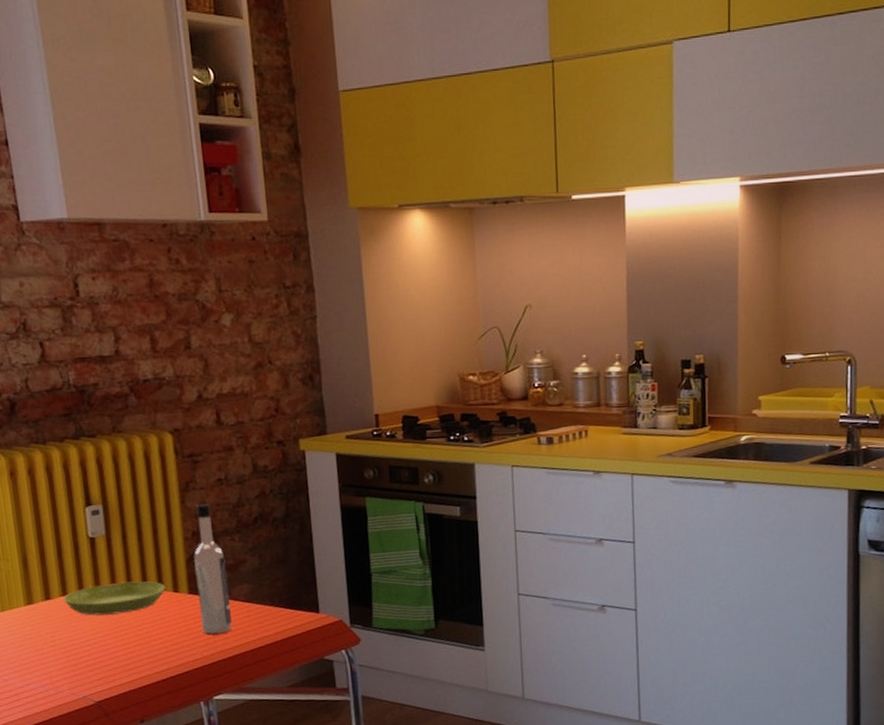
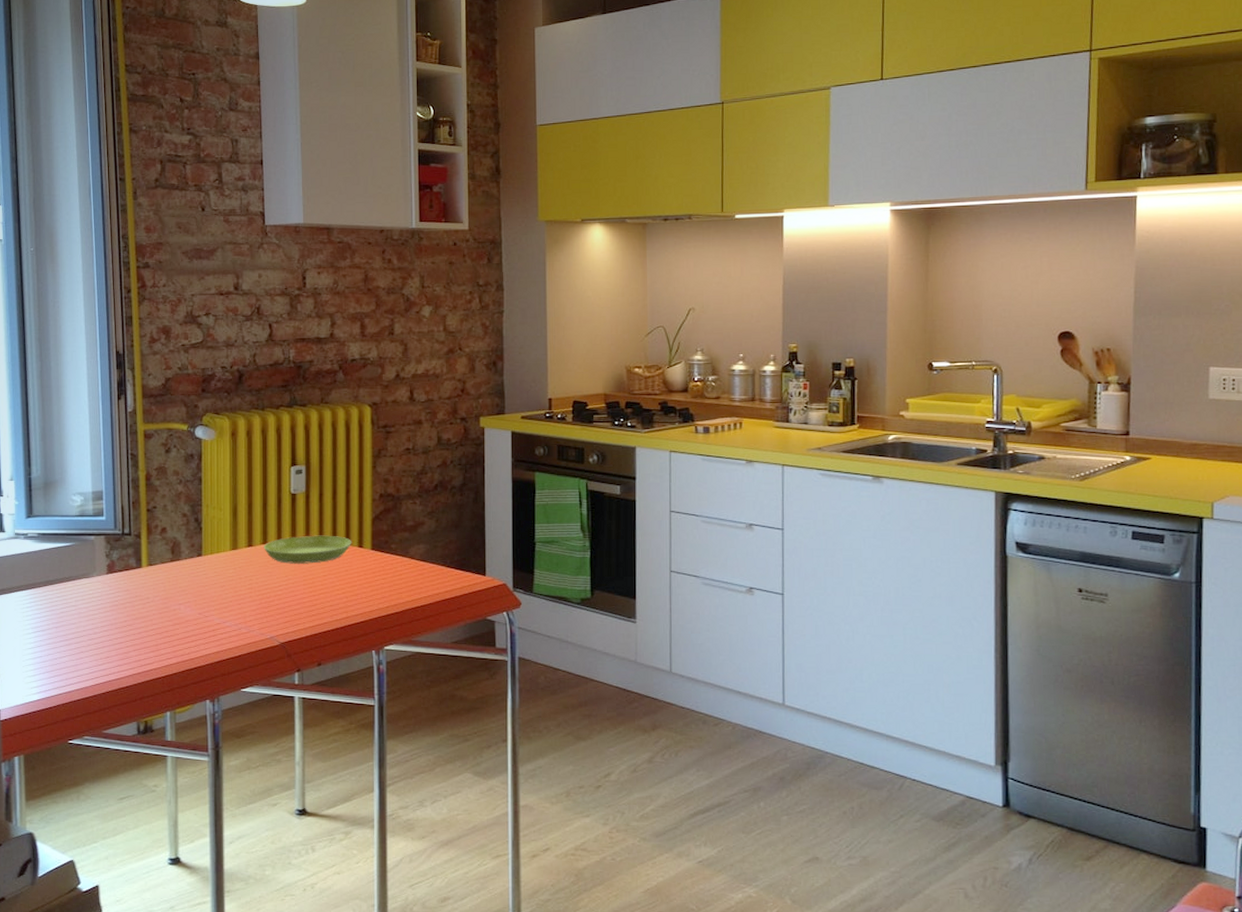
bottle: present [193,503,232,634] -> none [378,469,408,588]

